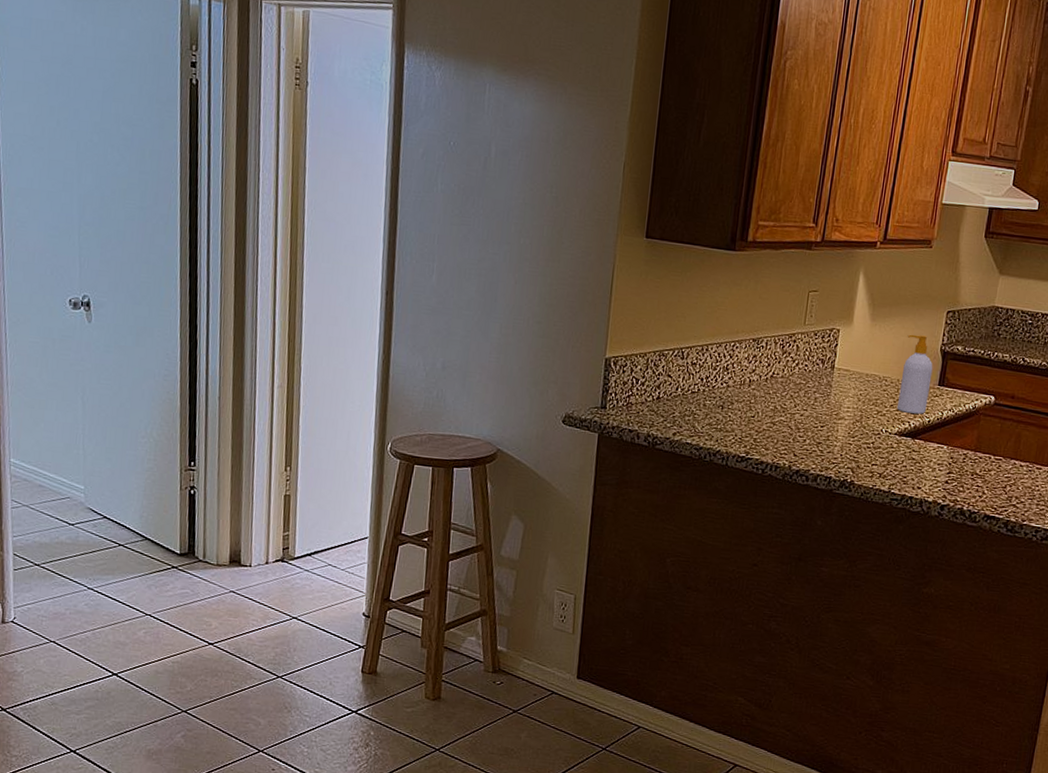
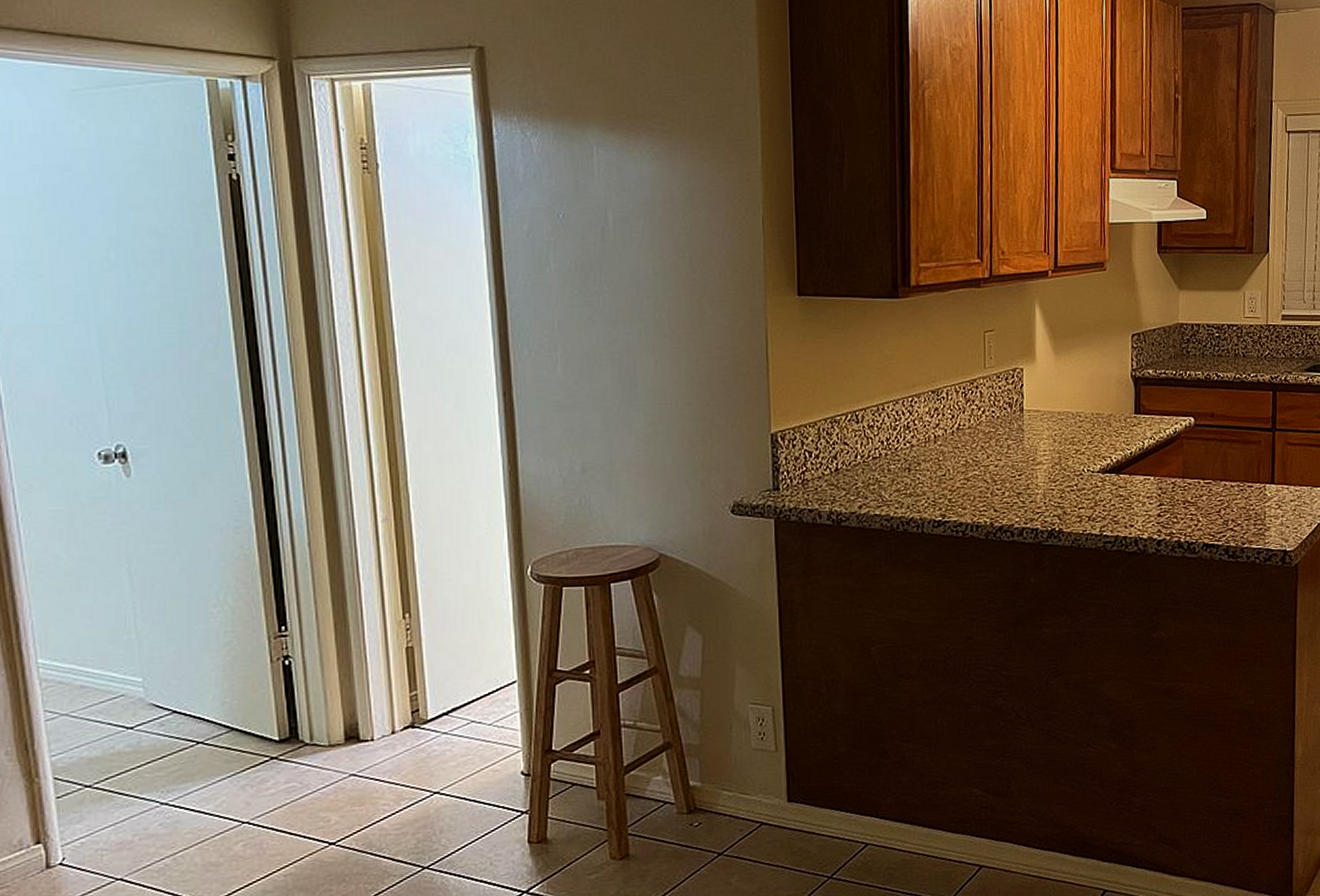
soap bottle: present [897,334,933,414] -> none [1095,363,1127,447]

